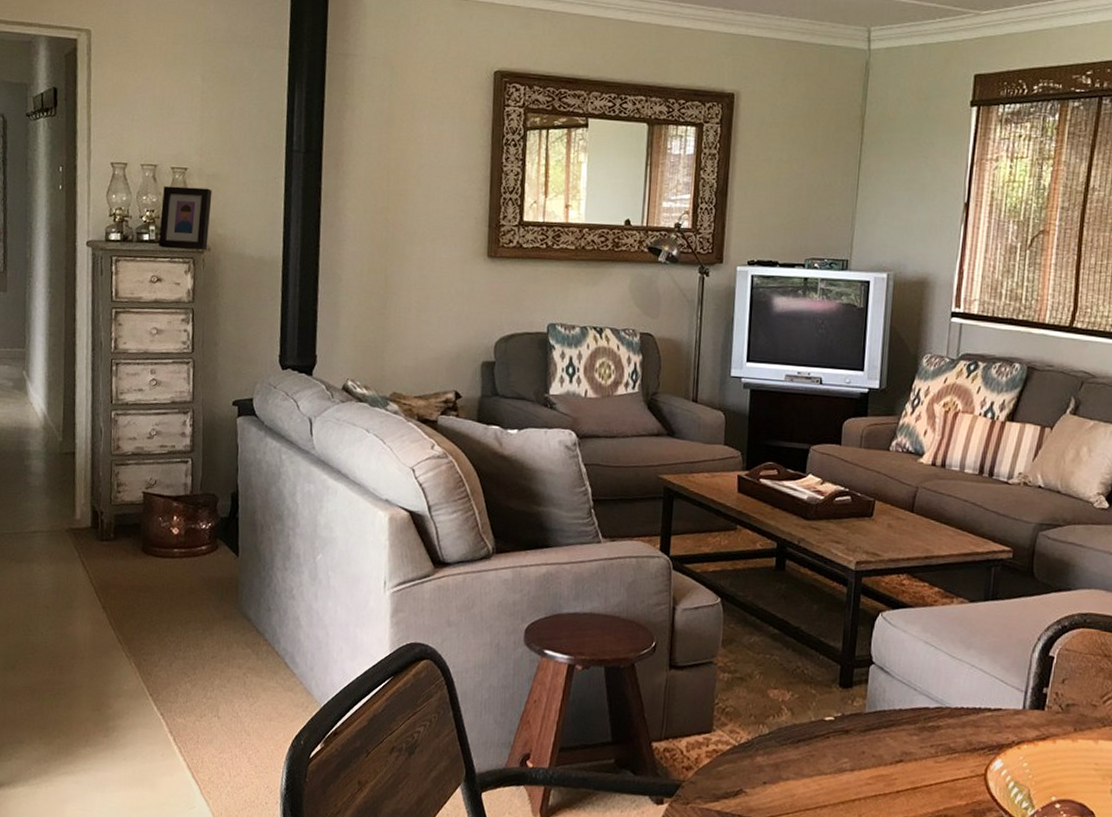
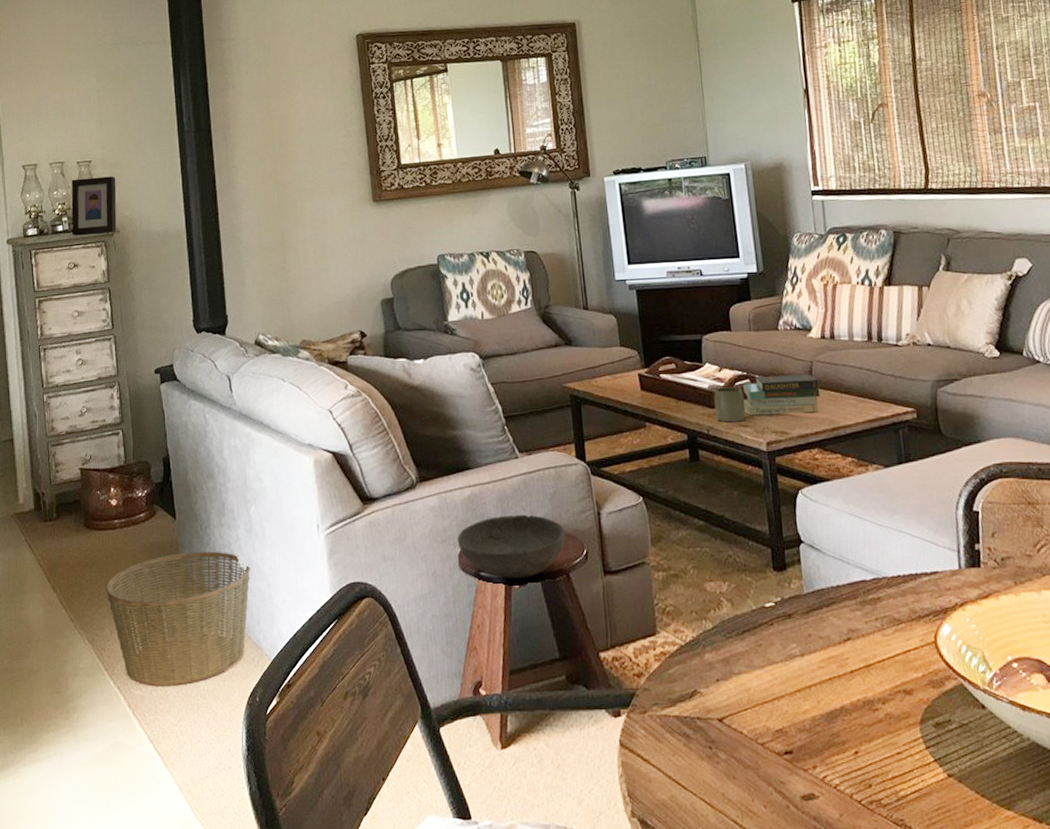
basket: none [157,590,311,719] -> present [105,551,251,685]
bowl: none [525,597,637,662] -> present [457,514,565,579]
mug: none [809,500,843,538] -> present [714,386,746,423]
books: none [840,495,921,539] -> present [743,374,820,416]

